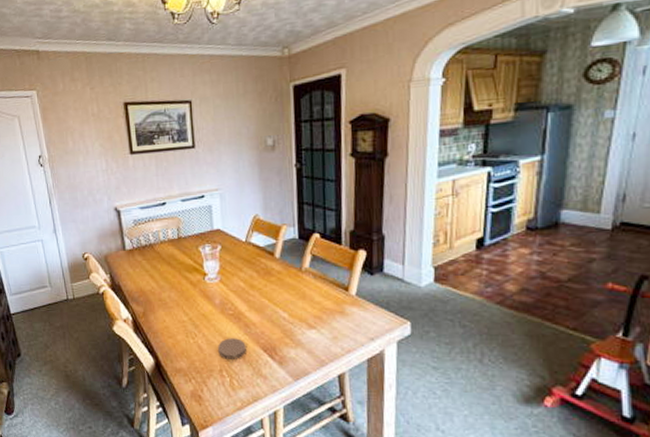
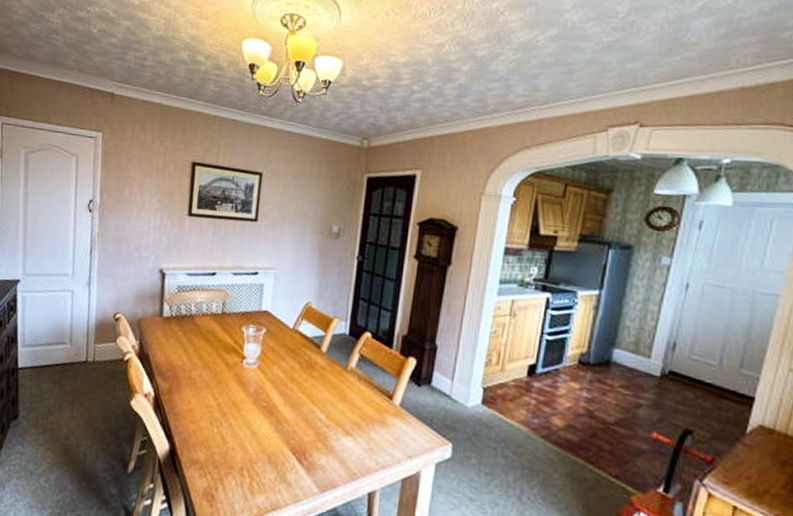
coaster: present [218,338,246,359] -> none [242,432,274,459]

